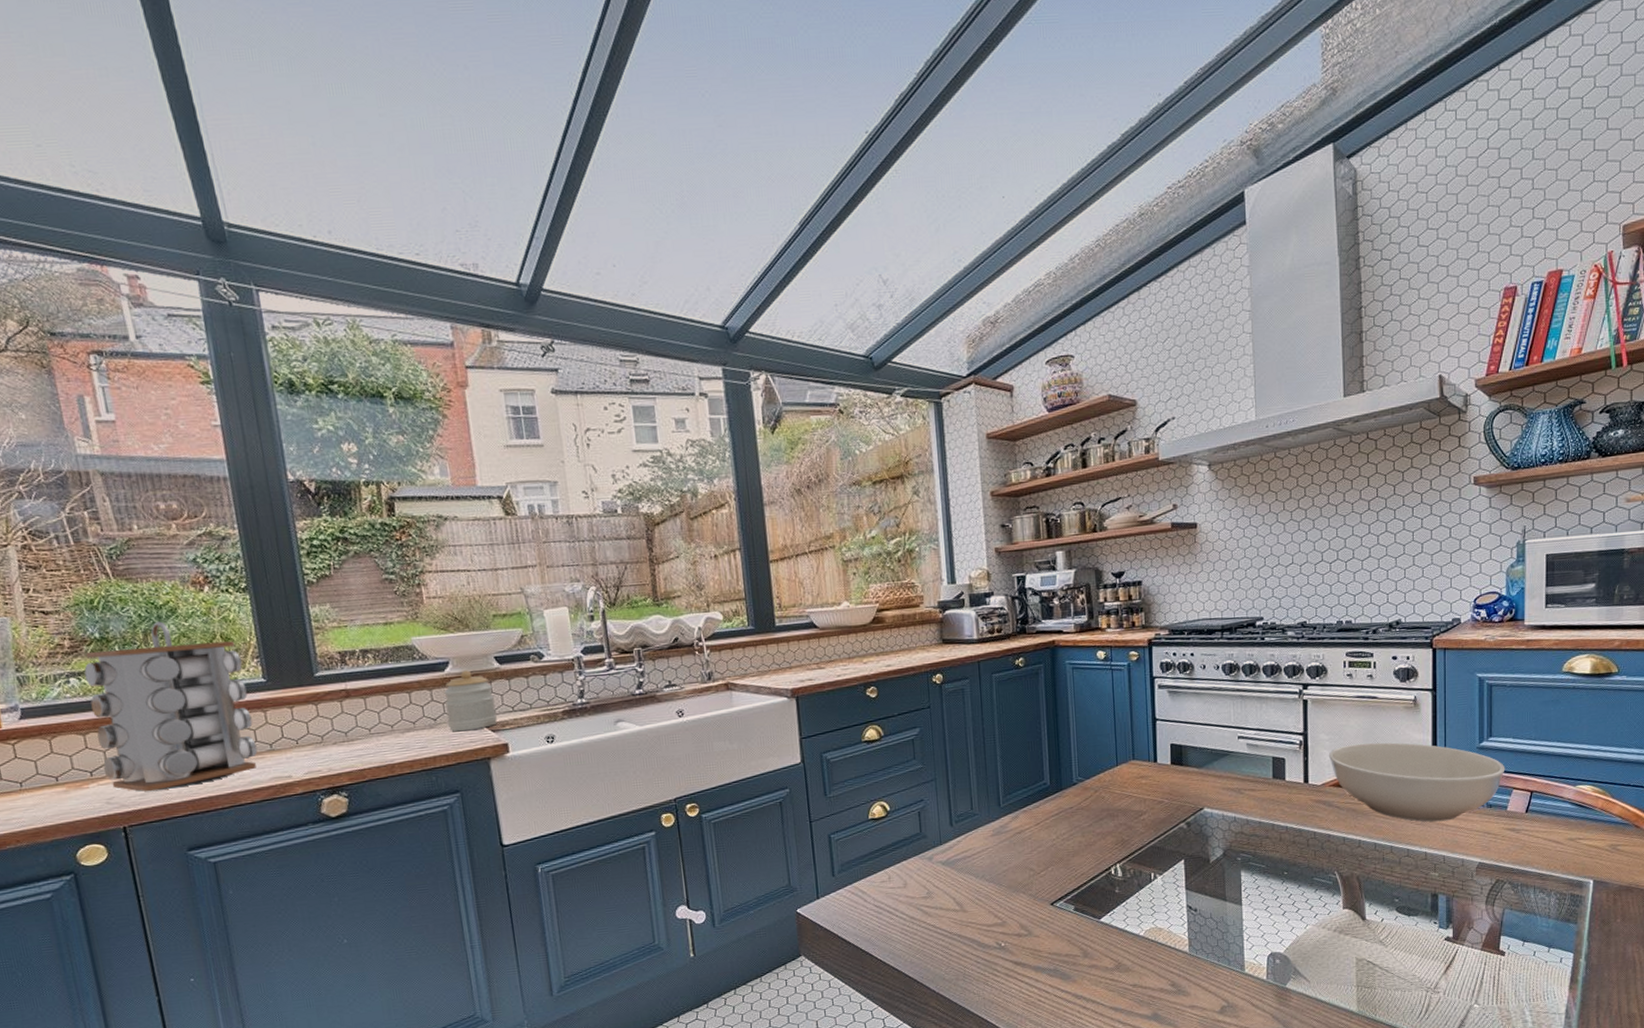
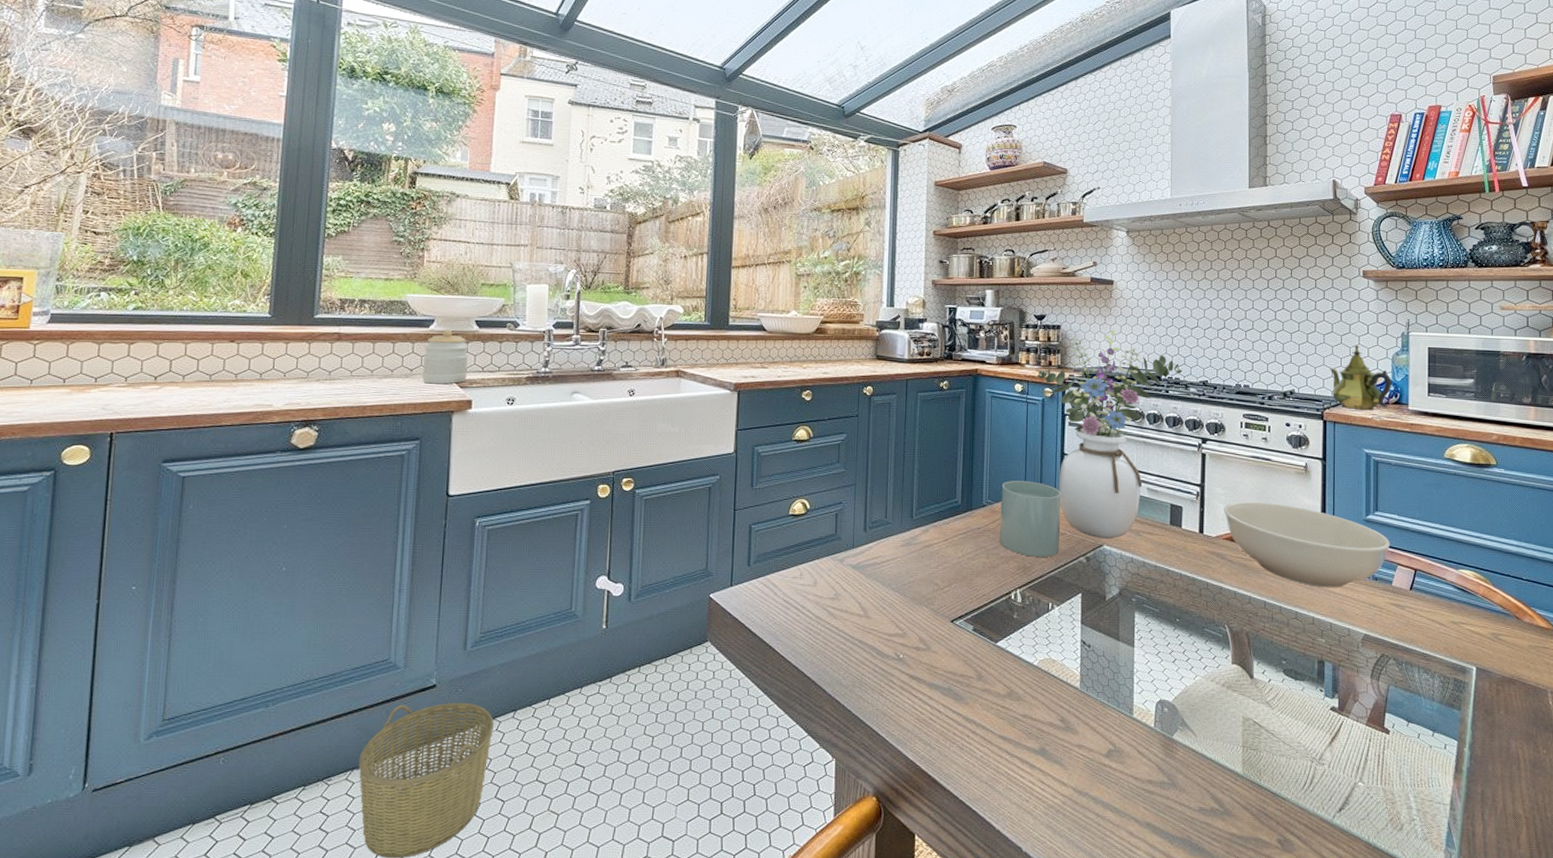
spice rack: present [84,621,258,792] -> none [108,253,254,403]
mug: none [1091,752,1158,830] -> present [1000,481,1062,557]
bouquet: none [1120,578,1278,802] -> present [1037,329,1183,539]
teapot: none [1438,561,1507,632] -> present [1329,344,1392,410]

